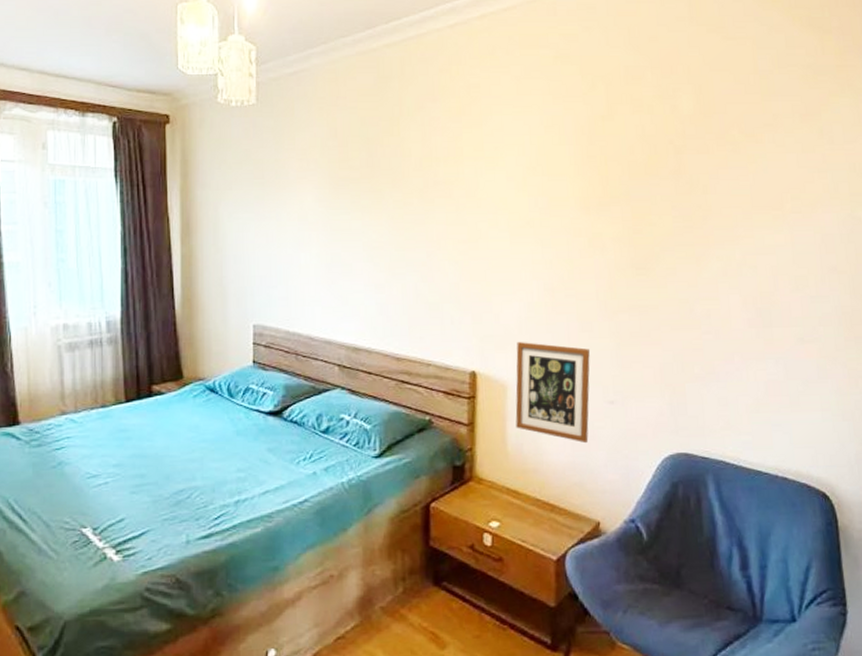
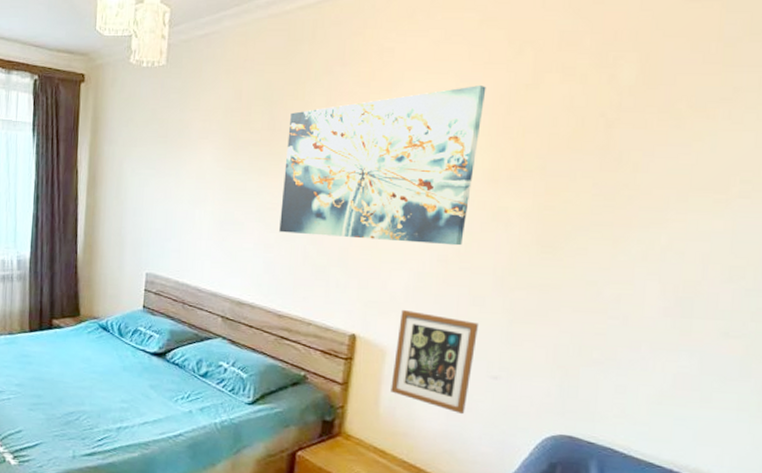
wall art: none [387,118,568,274] -> present [279,86,486,246]

